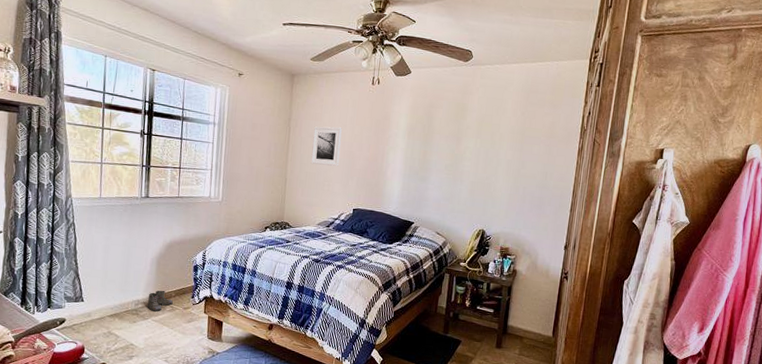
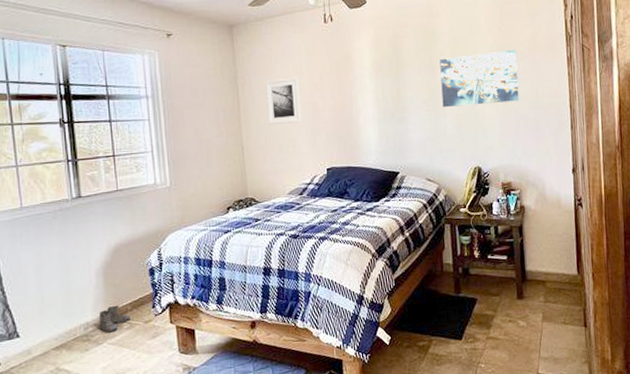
wall art: none [461,131,534,180] -> present [440,50,520,107]

